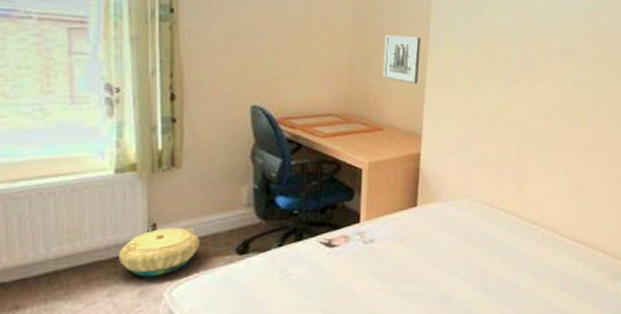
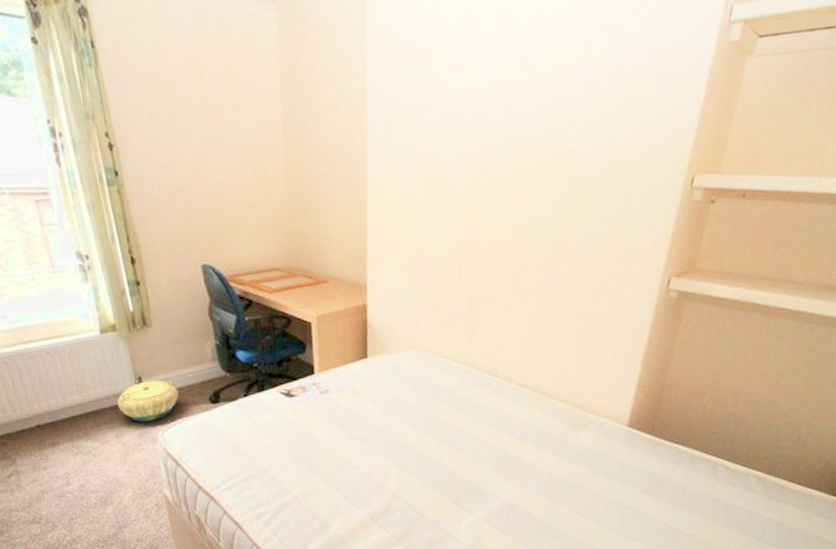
wall art: present [382,35,421,84] -> none [320,177,359,232]

